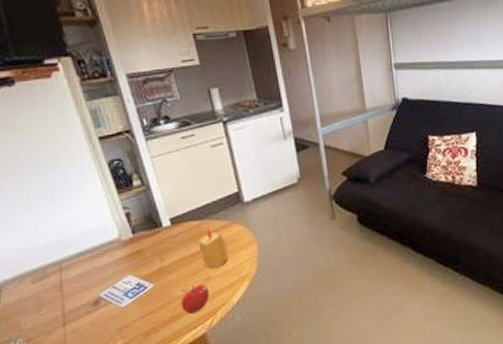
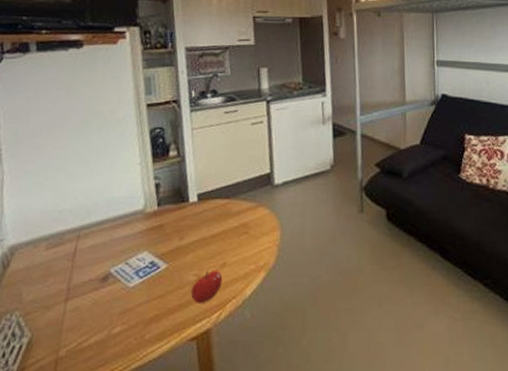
candle: present [199,227,228,269] -> none [221,207,249,254]

